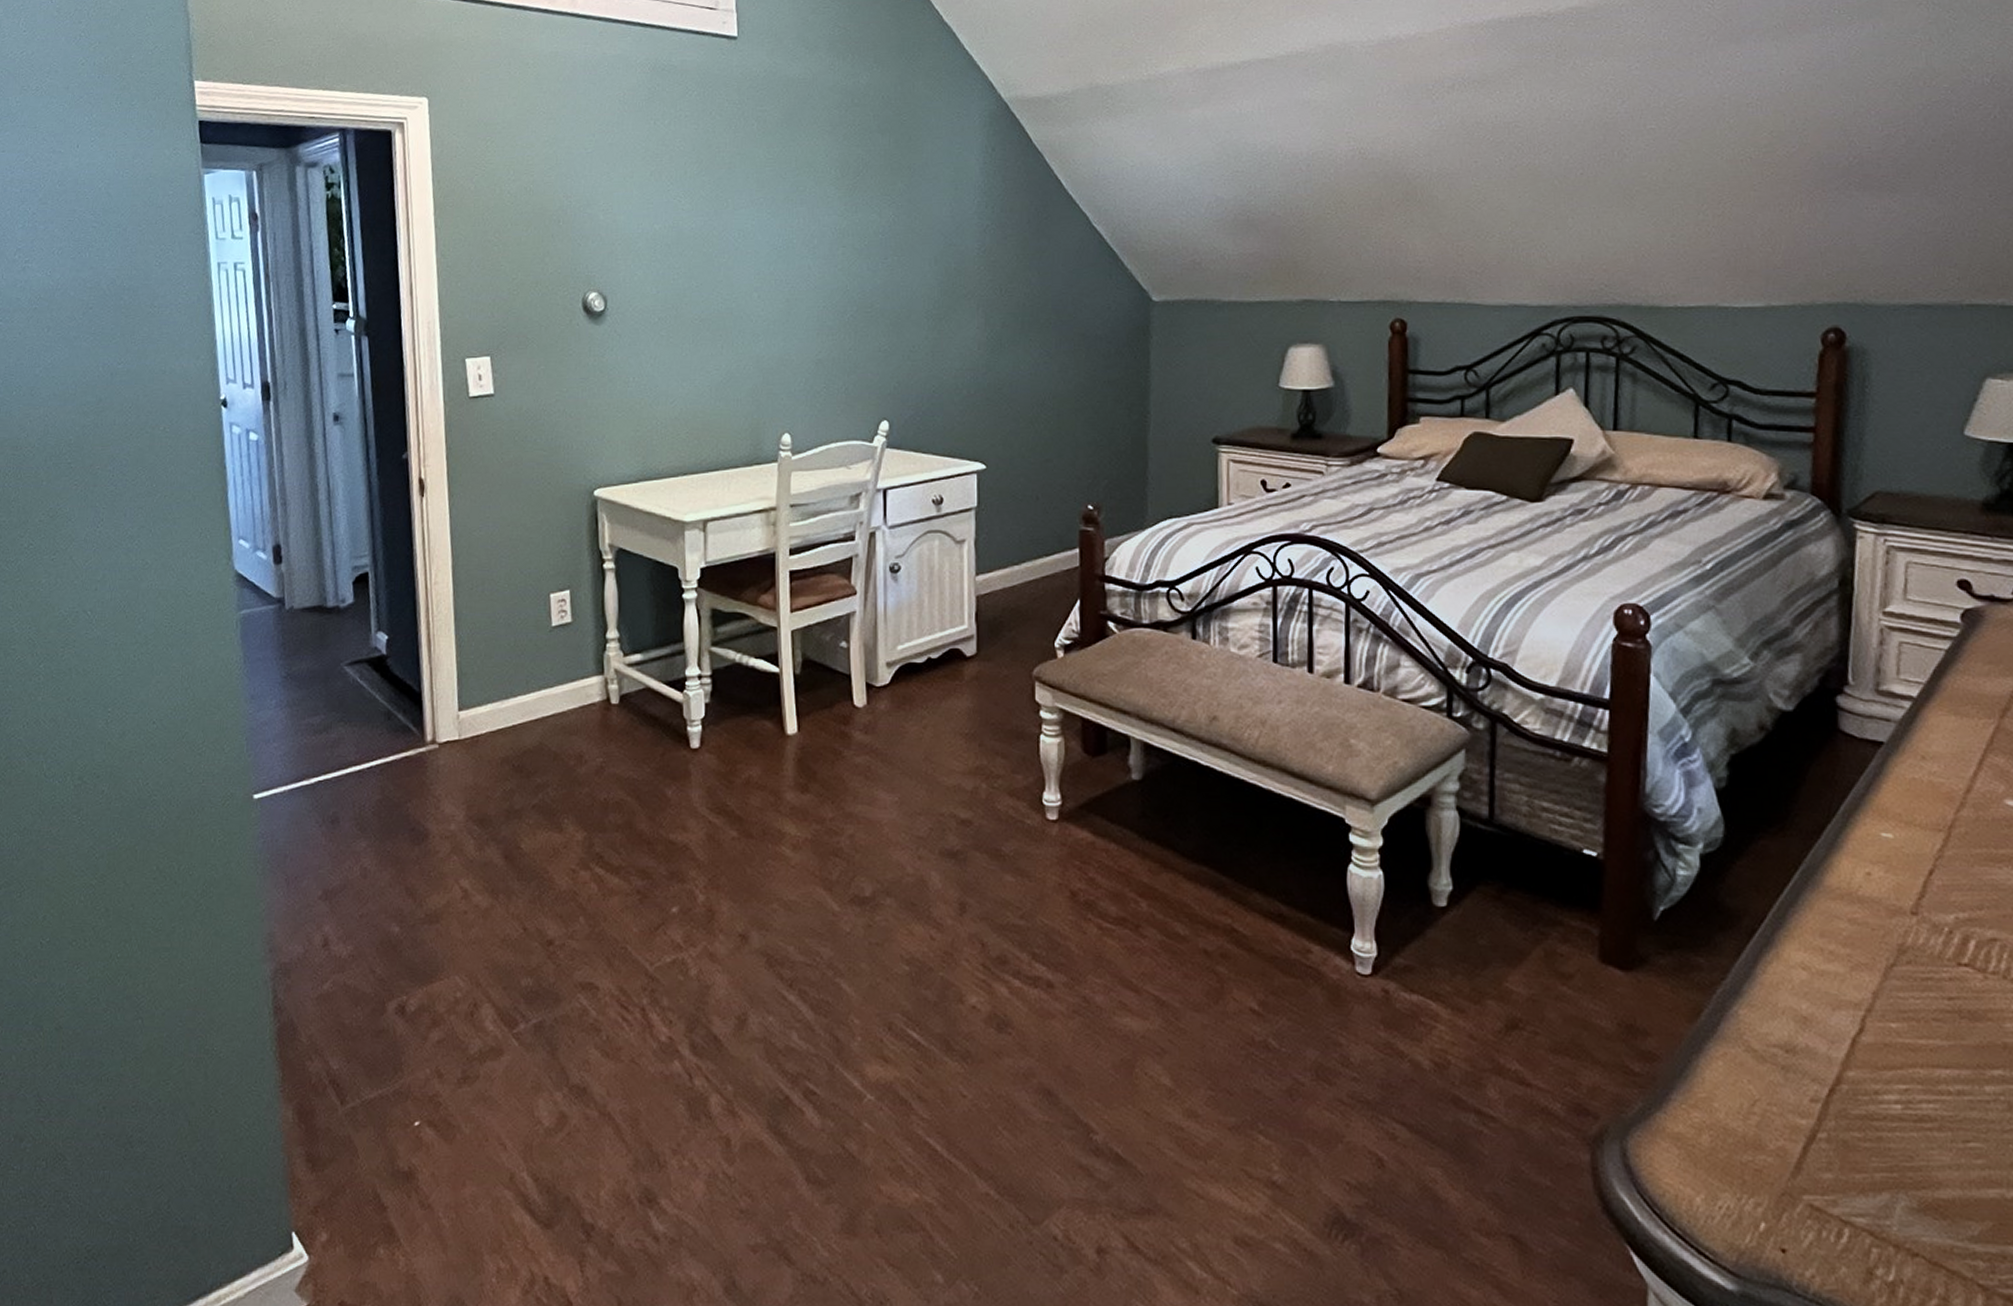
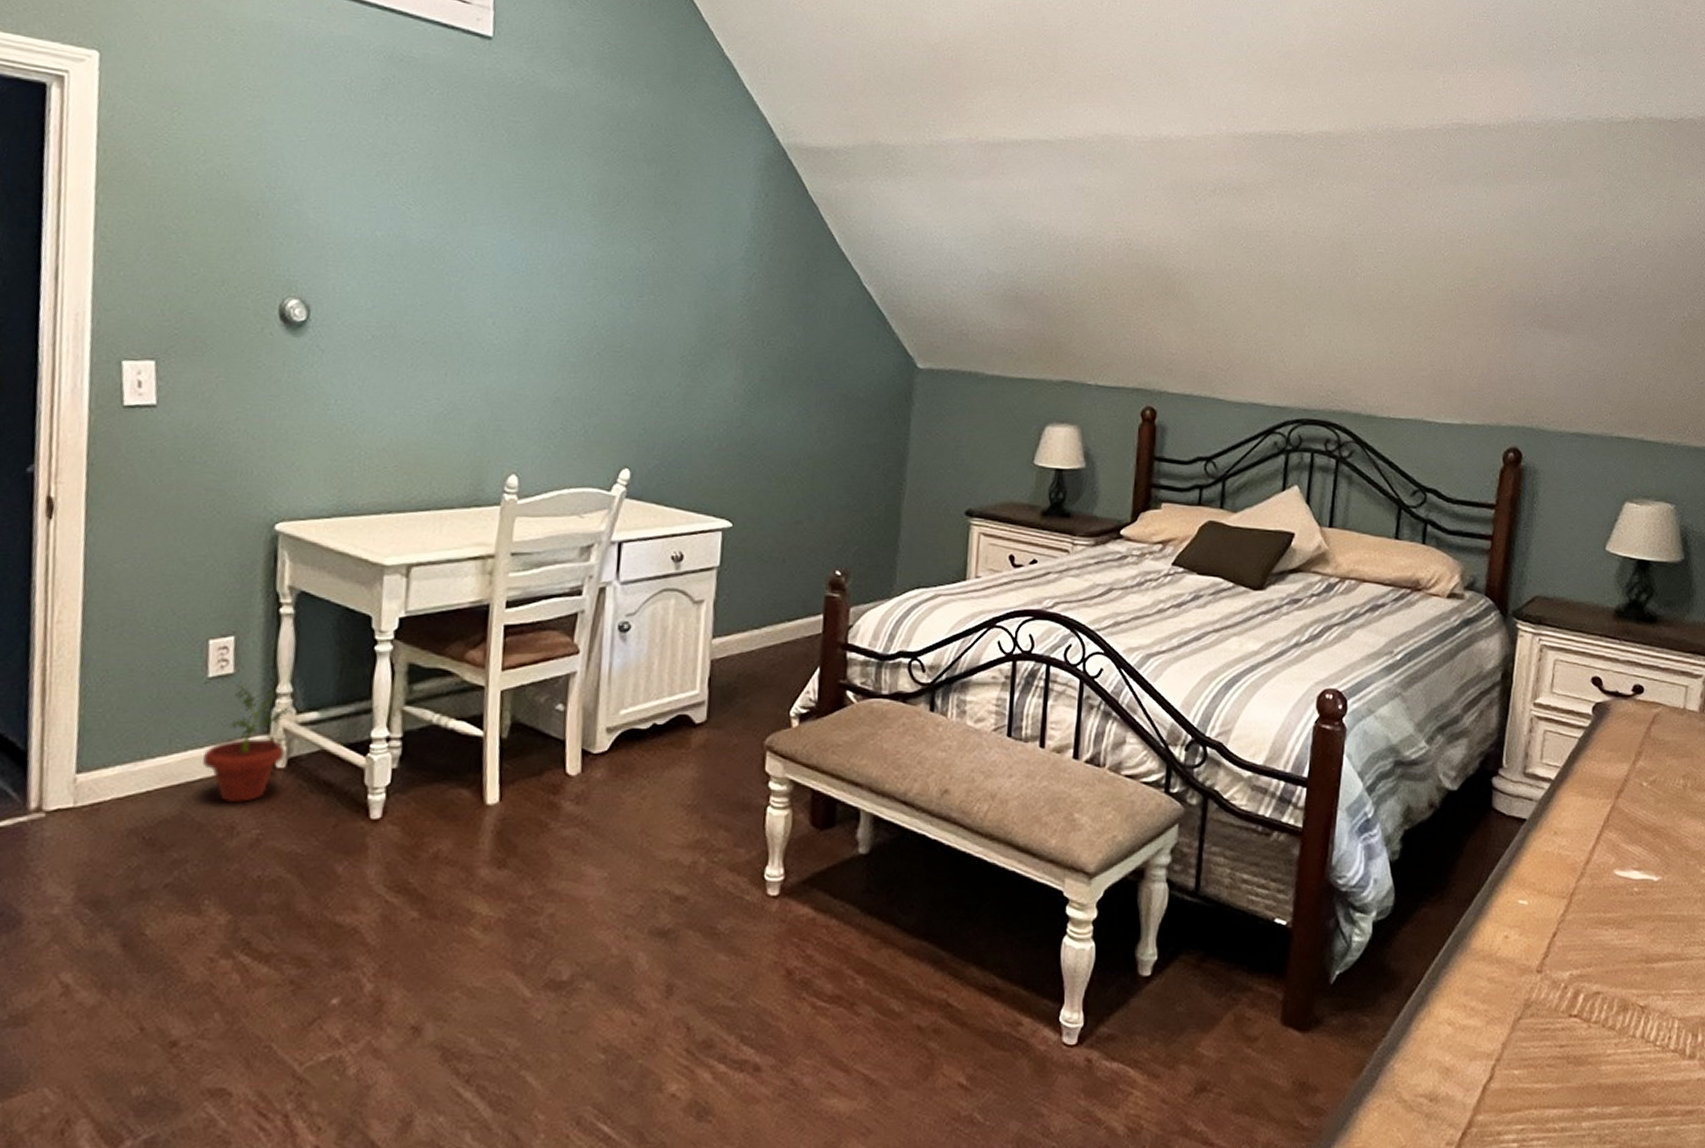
potted plant: none [554,632,621,735] -> present [203,685,293,804]

